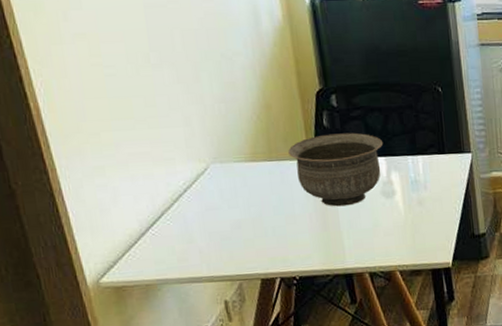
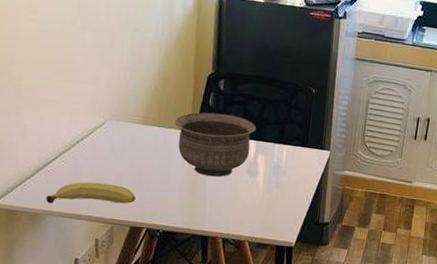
fruit: none [157,235,261,272] -> present [46,182,136,204]

